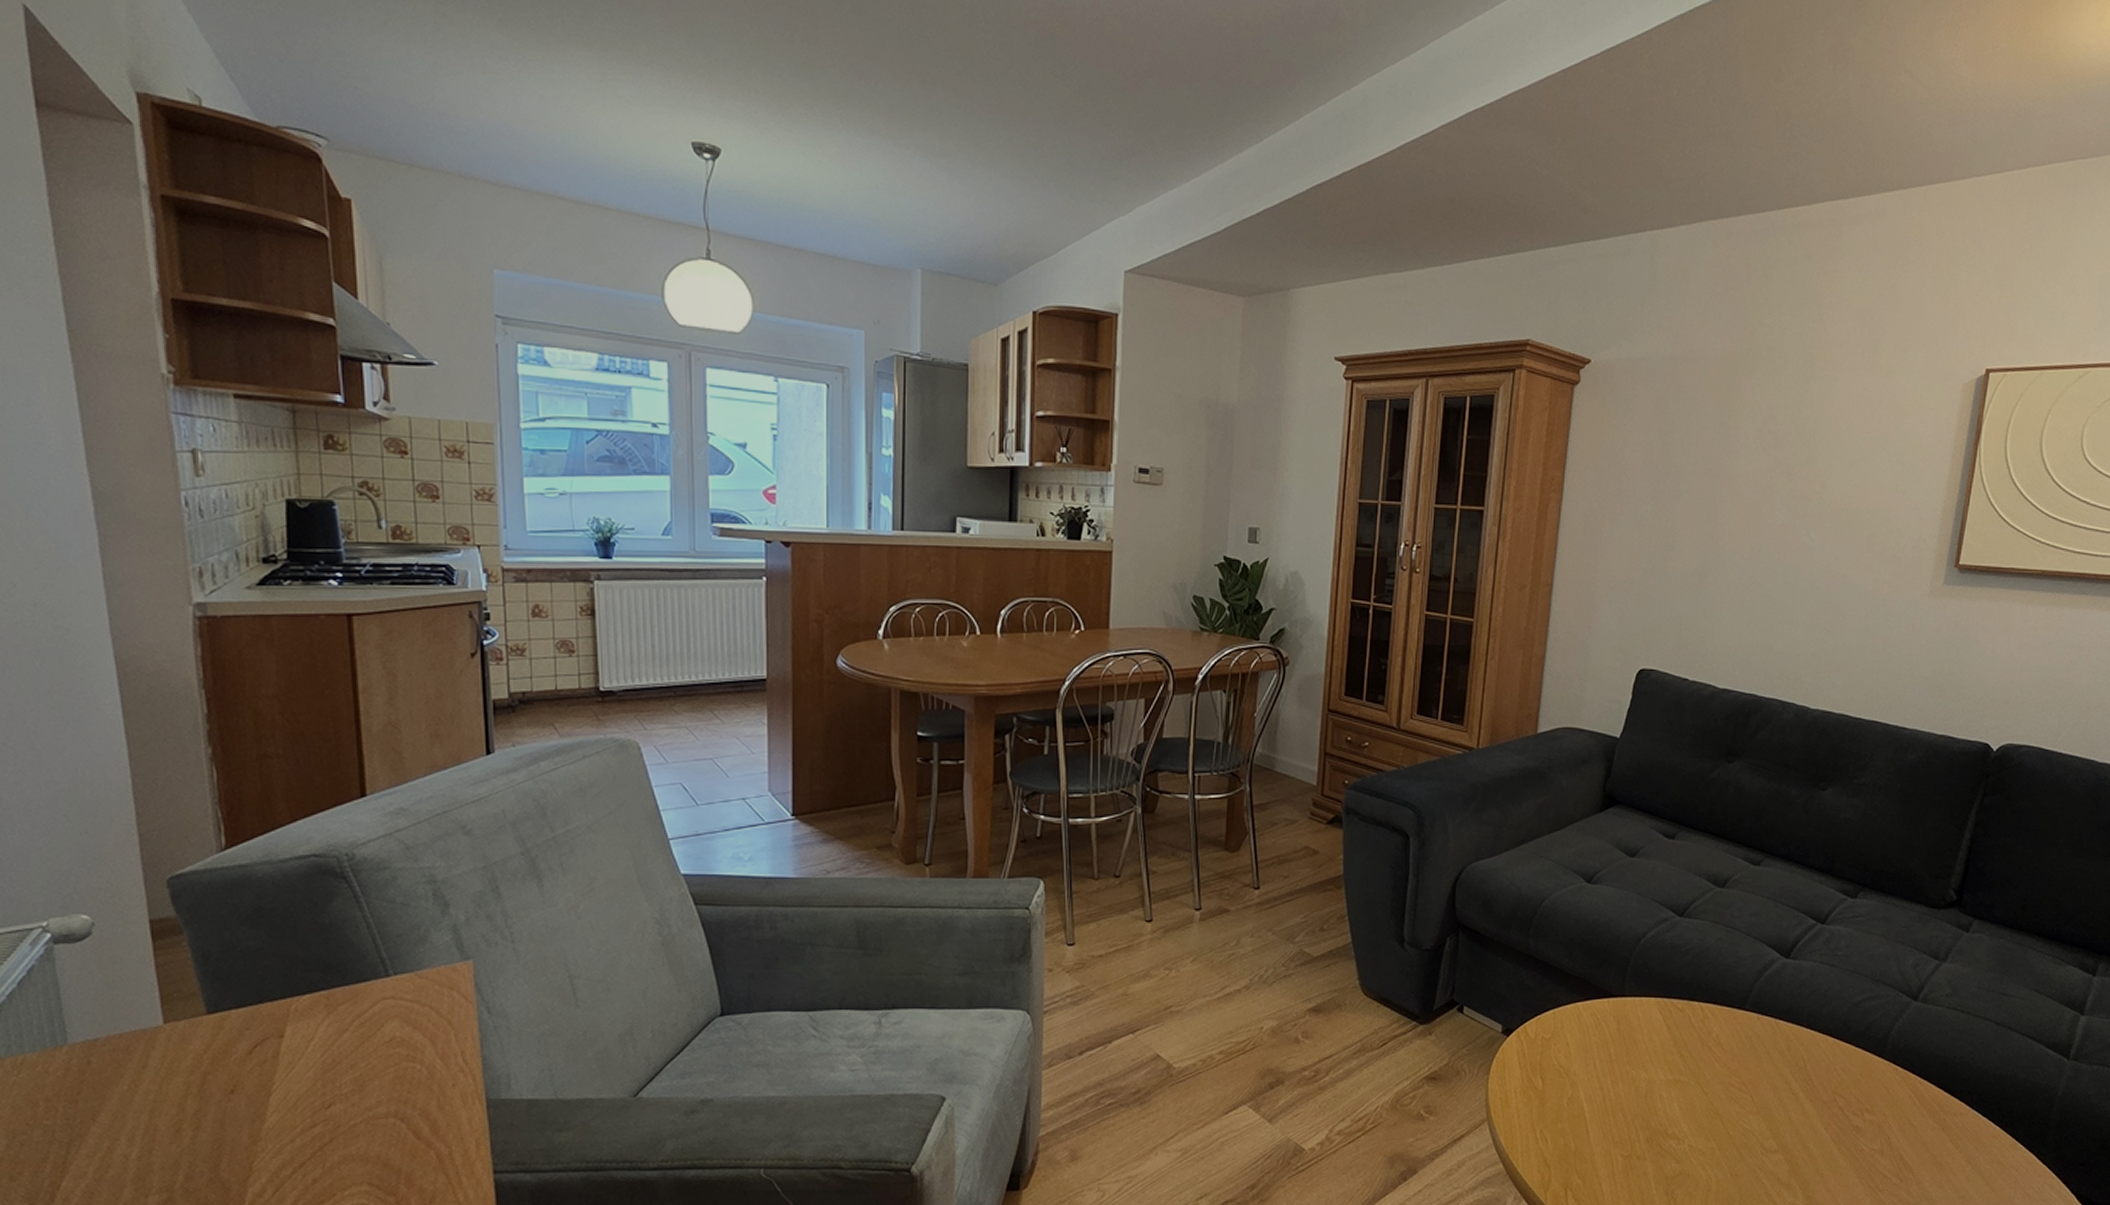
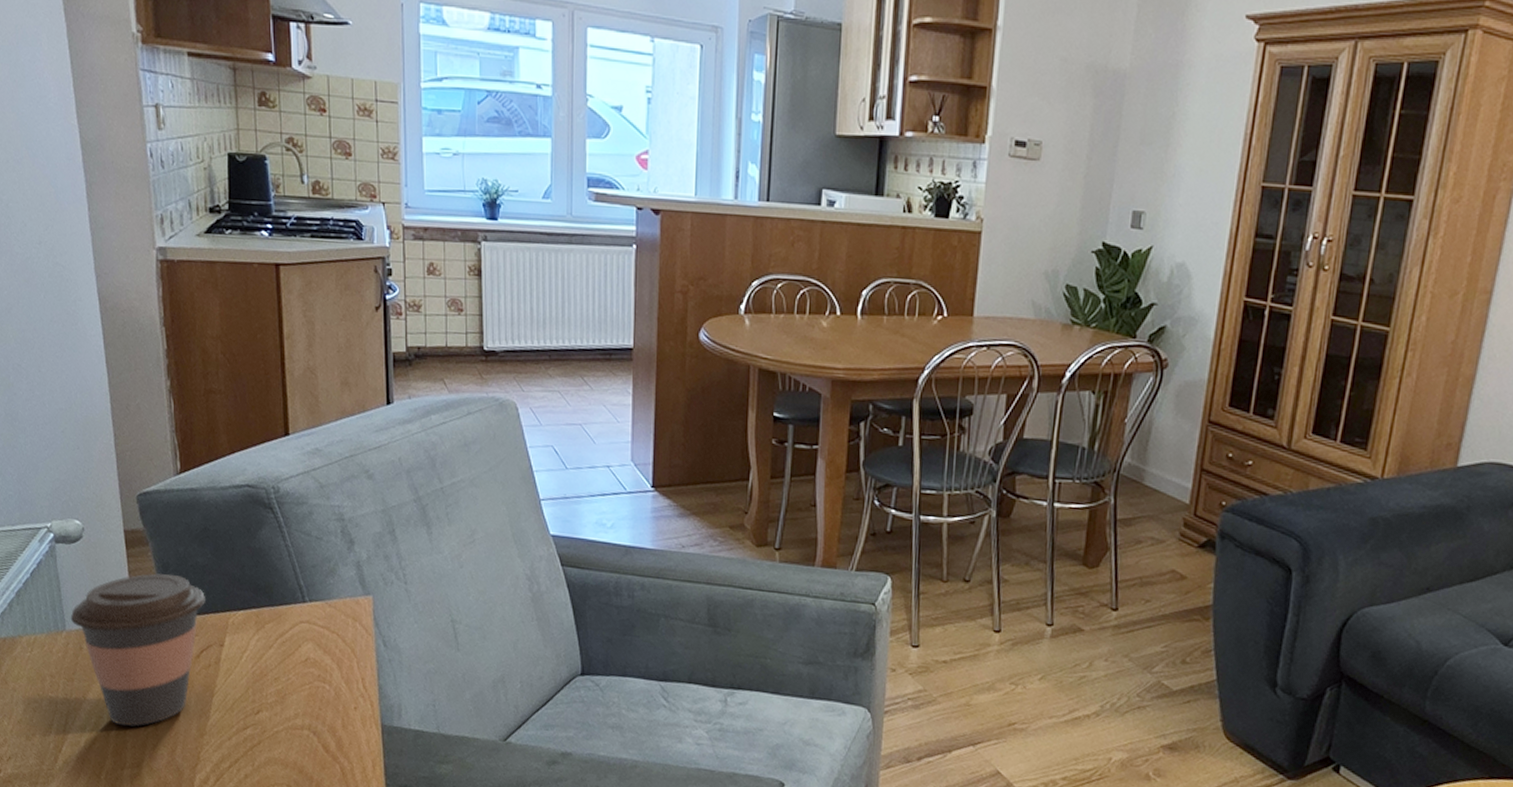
coffee cup: none [74,964,261,1146] -> present [70,573,207,727]

